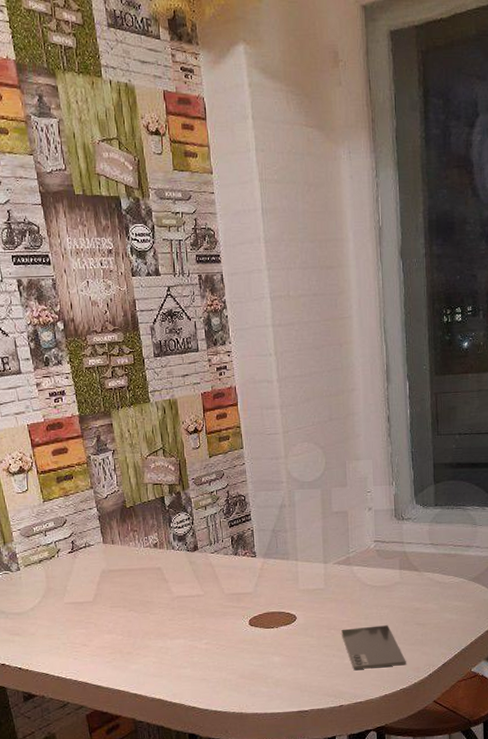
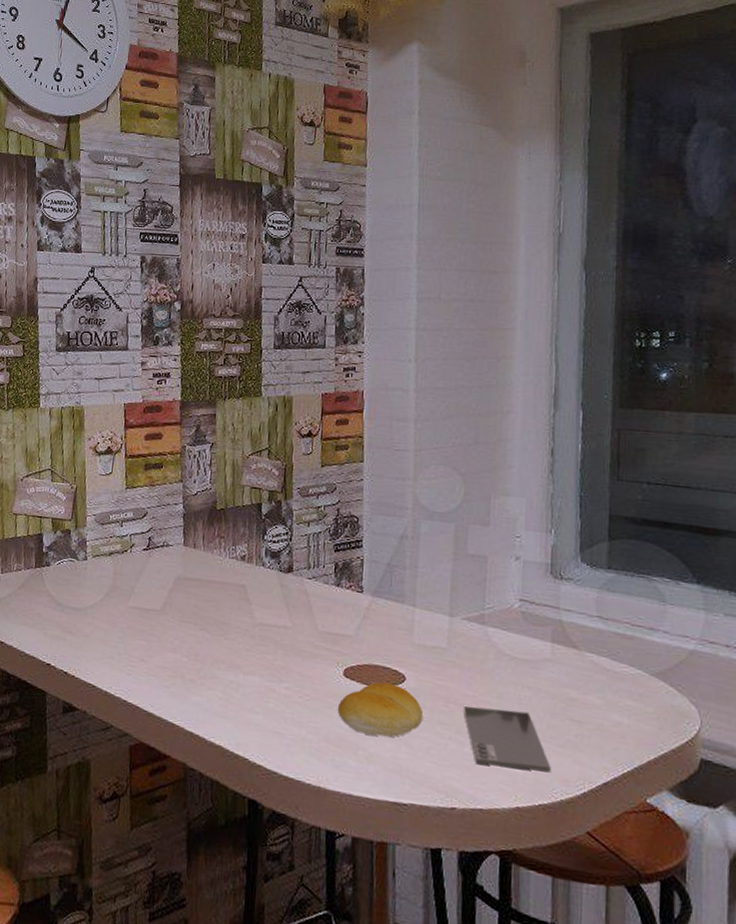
bread roll: none [247,623,313,666] -> present [337,681,424,737]

